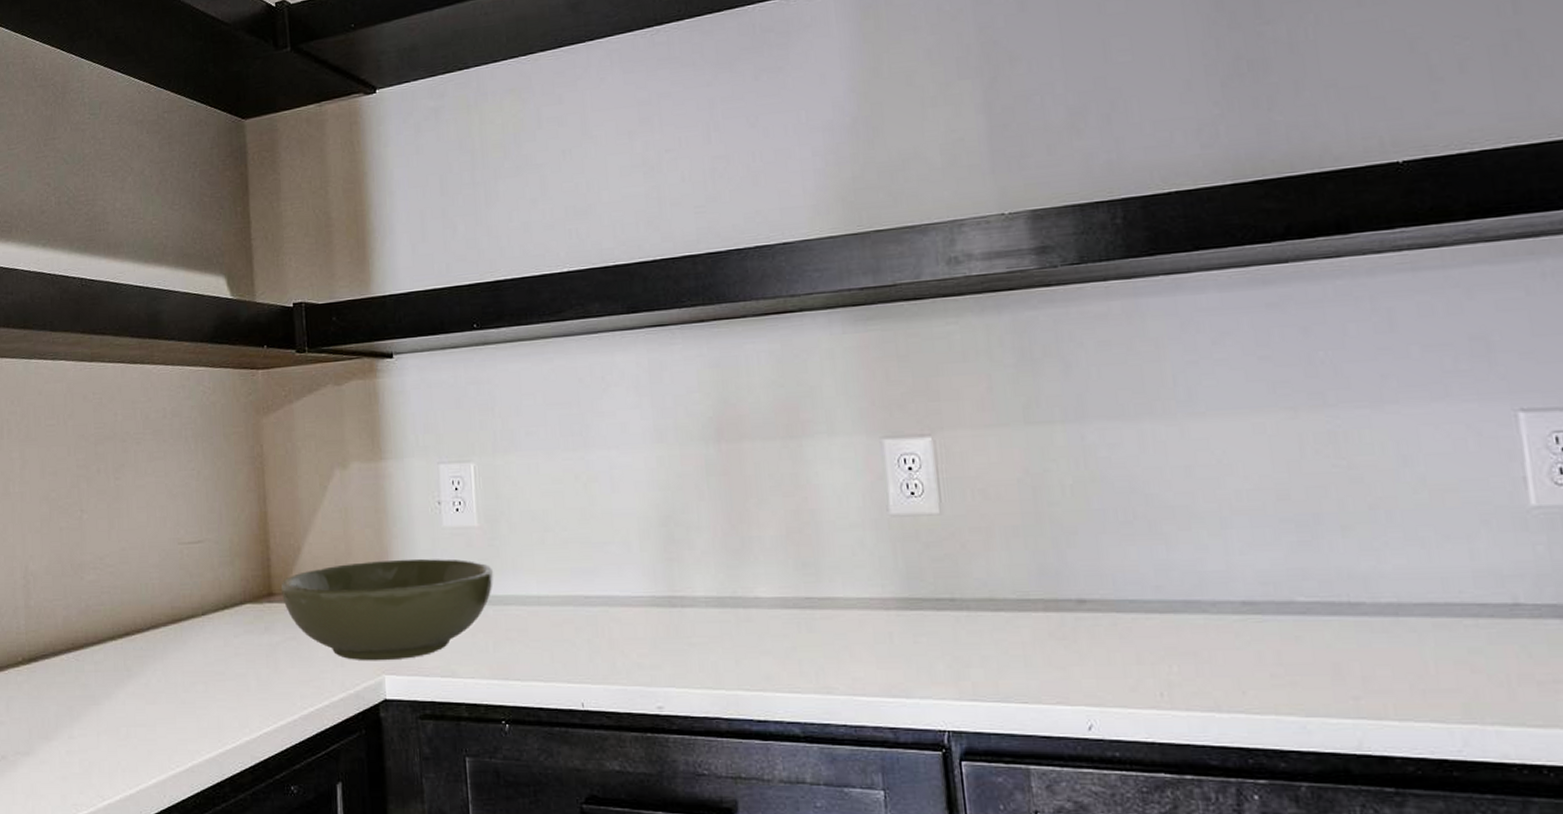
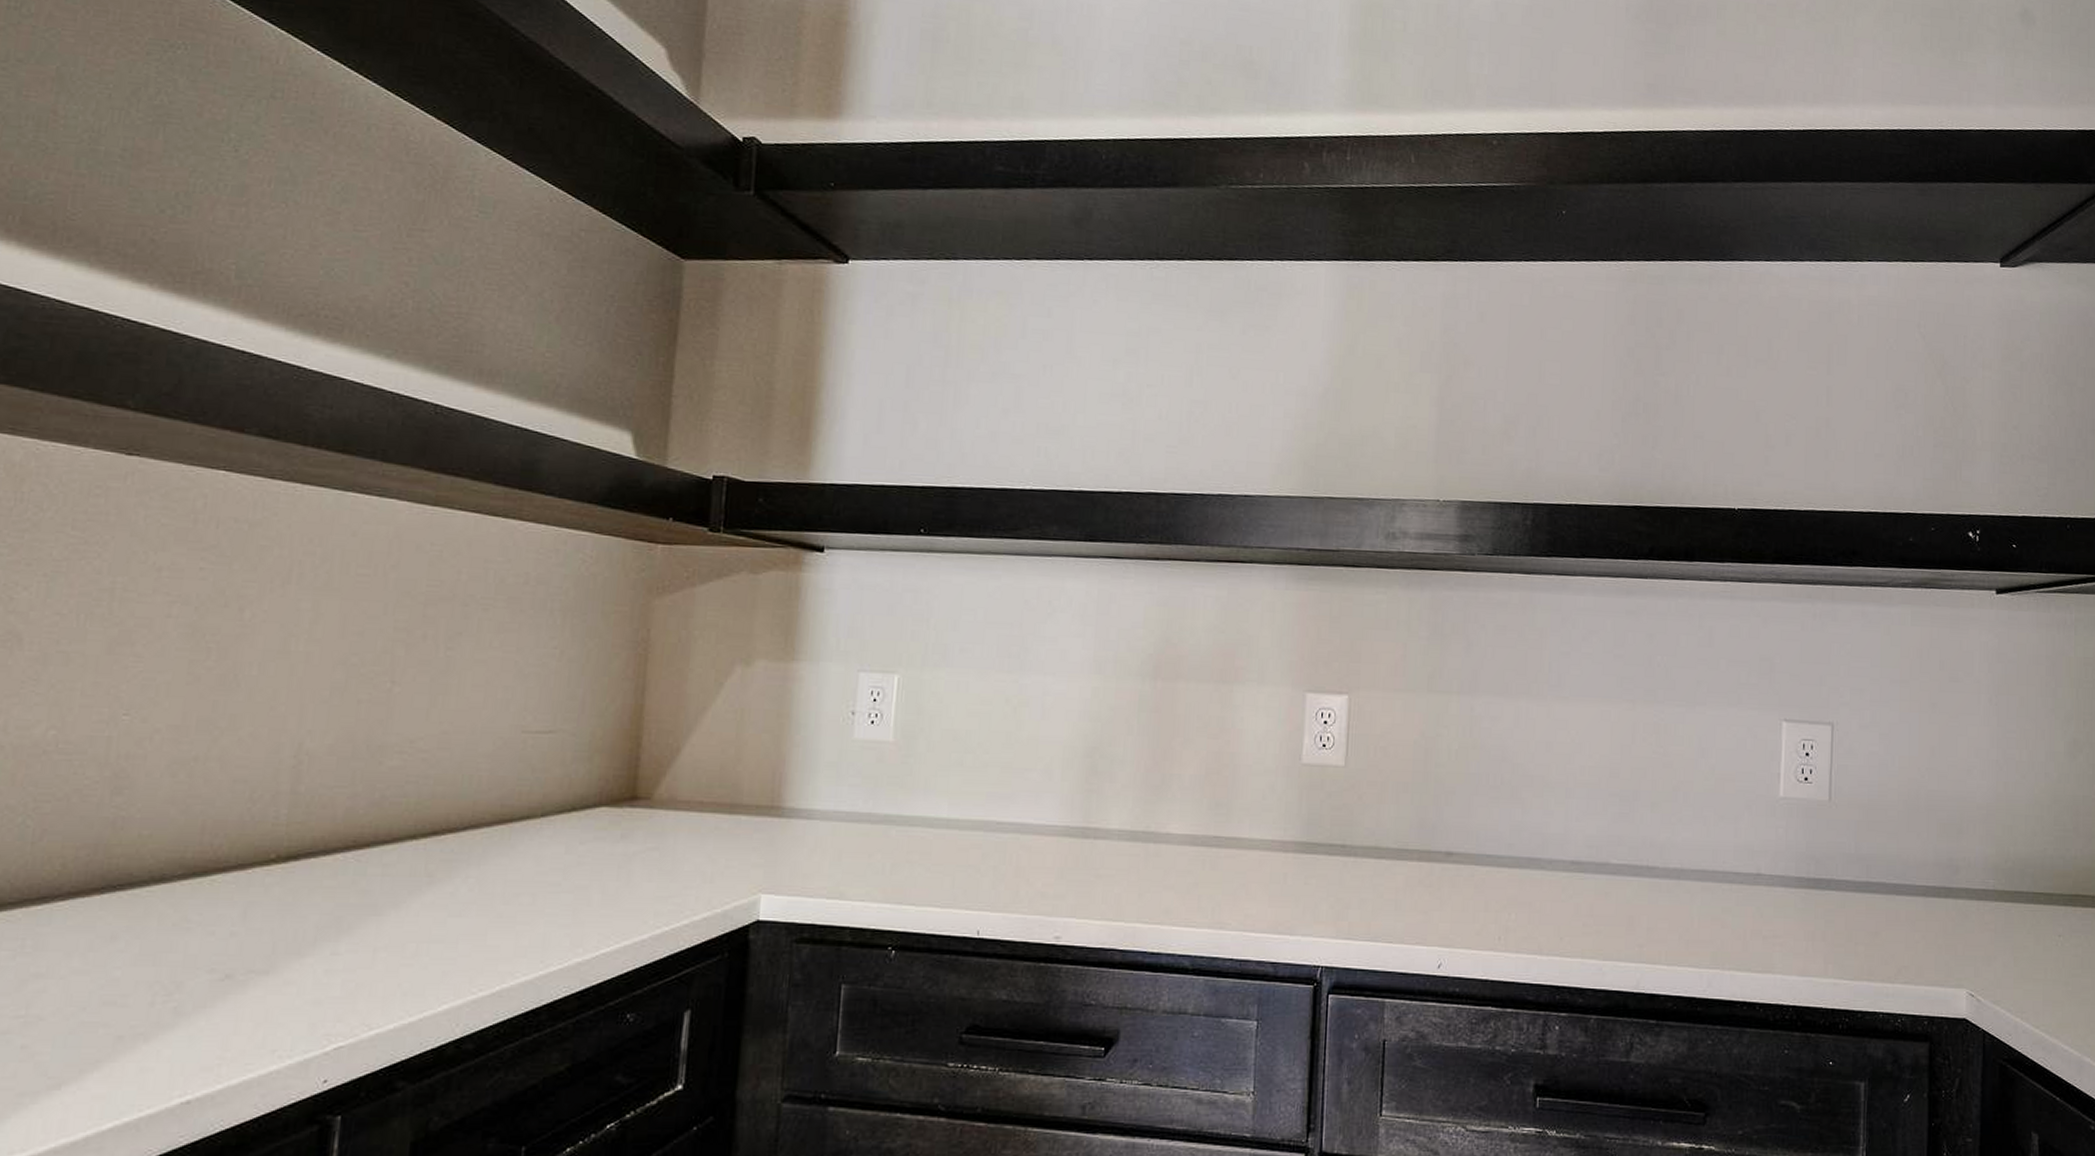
bowl: present [280,558,494,661] -> none [648,770,903,879]

